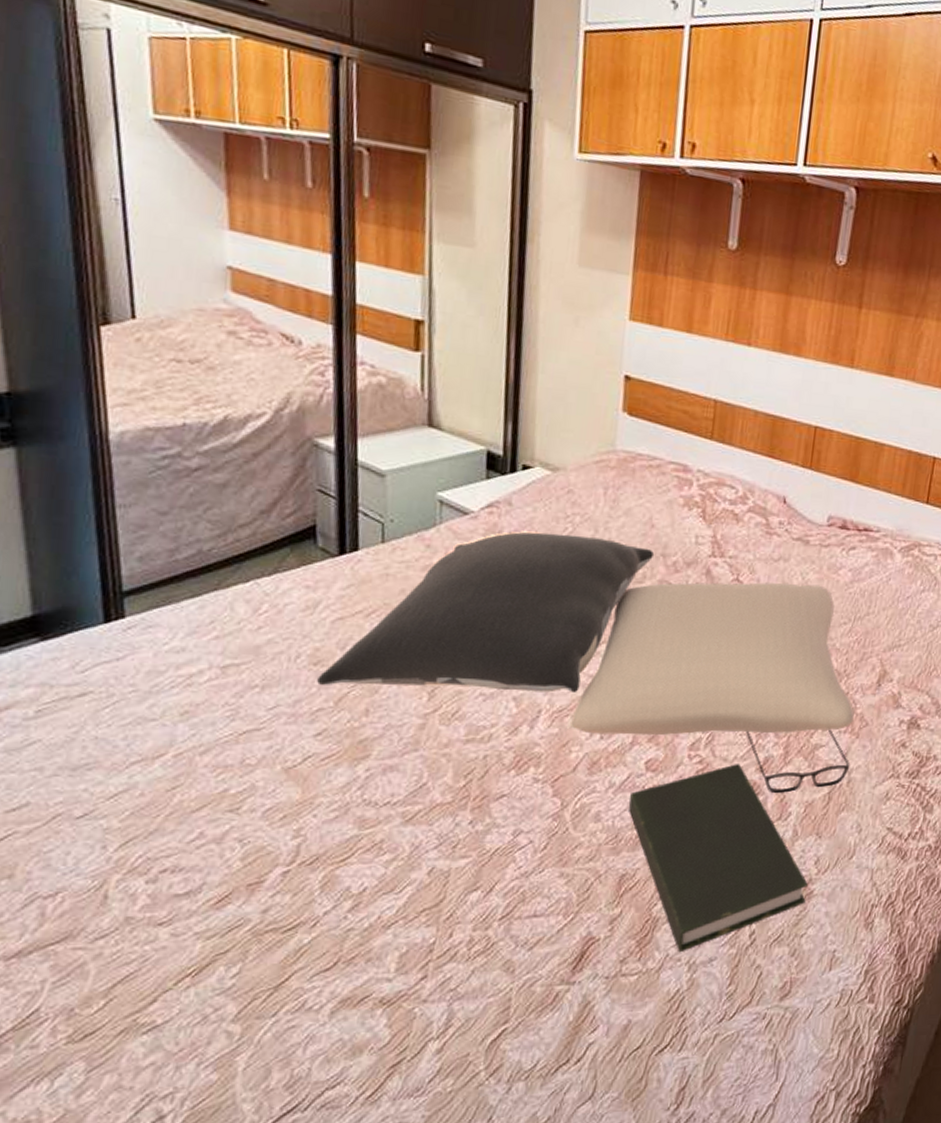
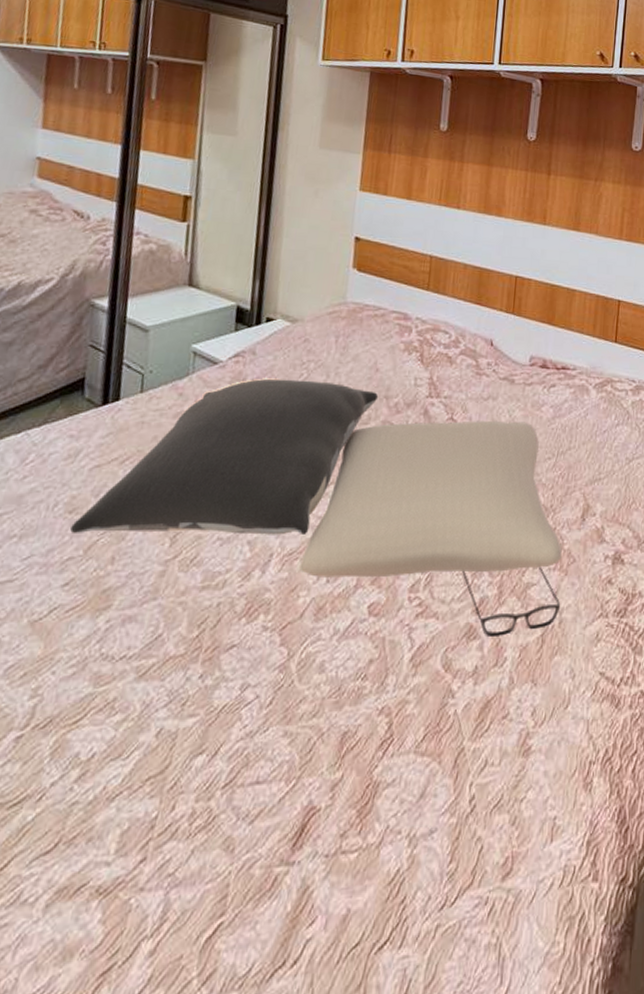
book: present [628,764,808,953] -> none [351,606,526,824]

